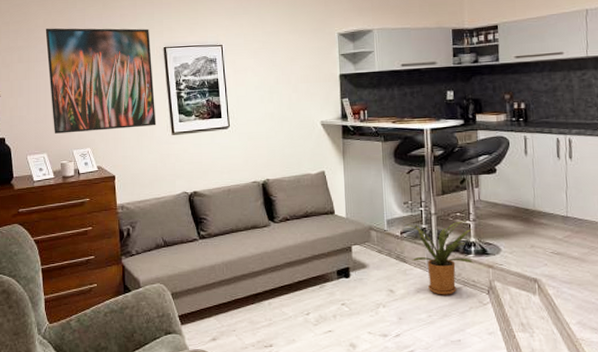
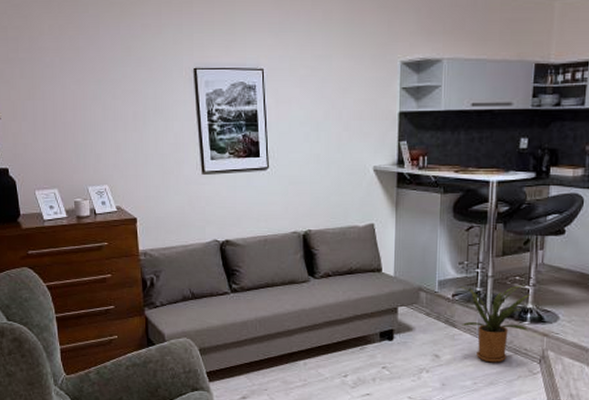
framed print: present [45,28,157,134] -> none [51,37,184,166]

